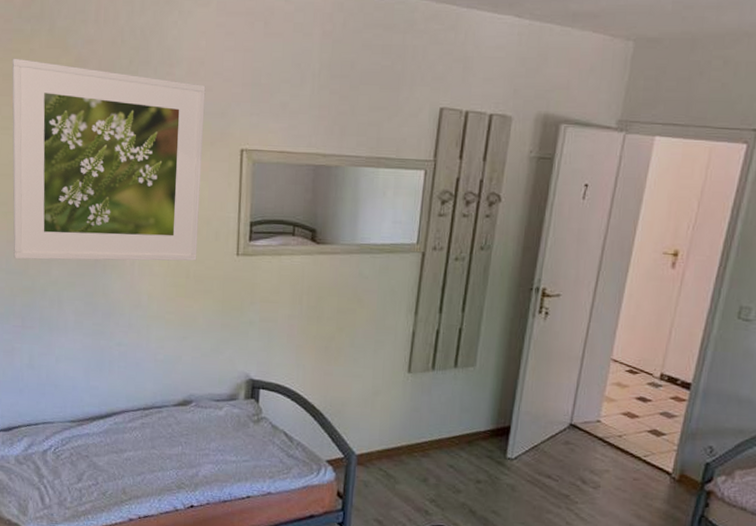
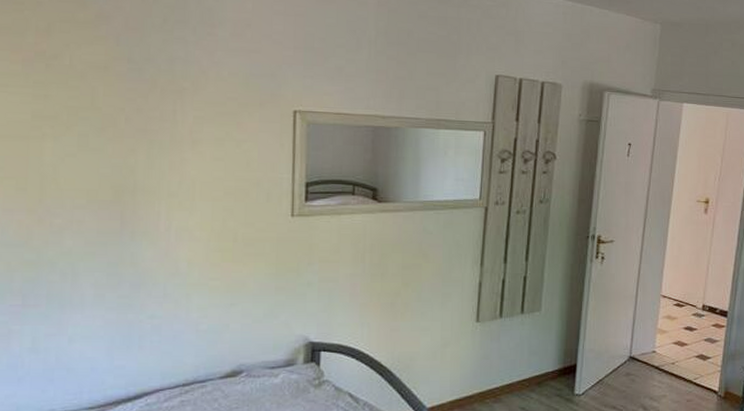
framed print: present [12,58,206,261] -> none [11,10,253,230]

